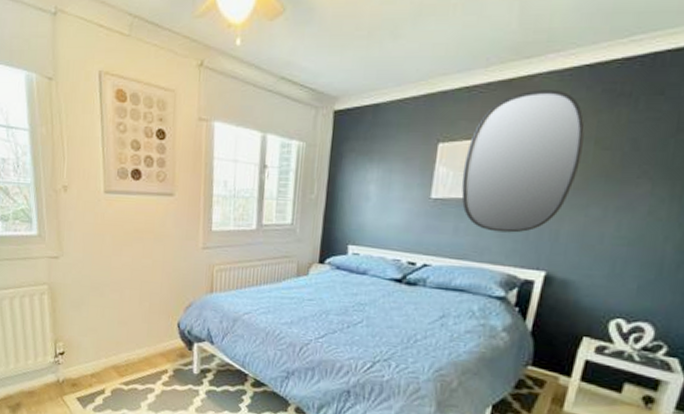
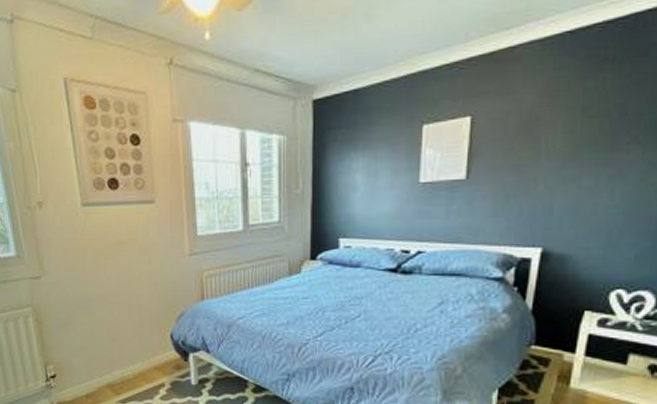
home mirror: present [461,90,585,233] -> none [449,60,571,212]

